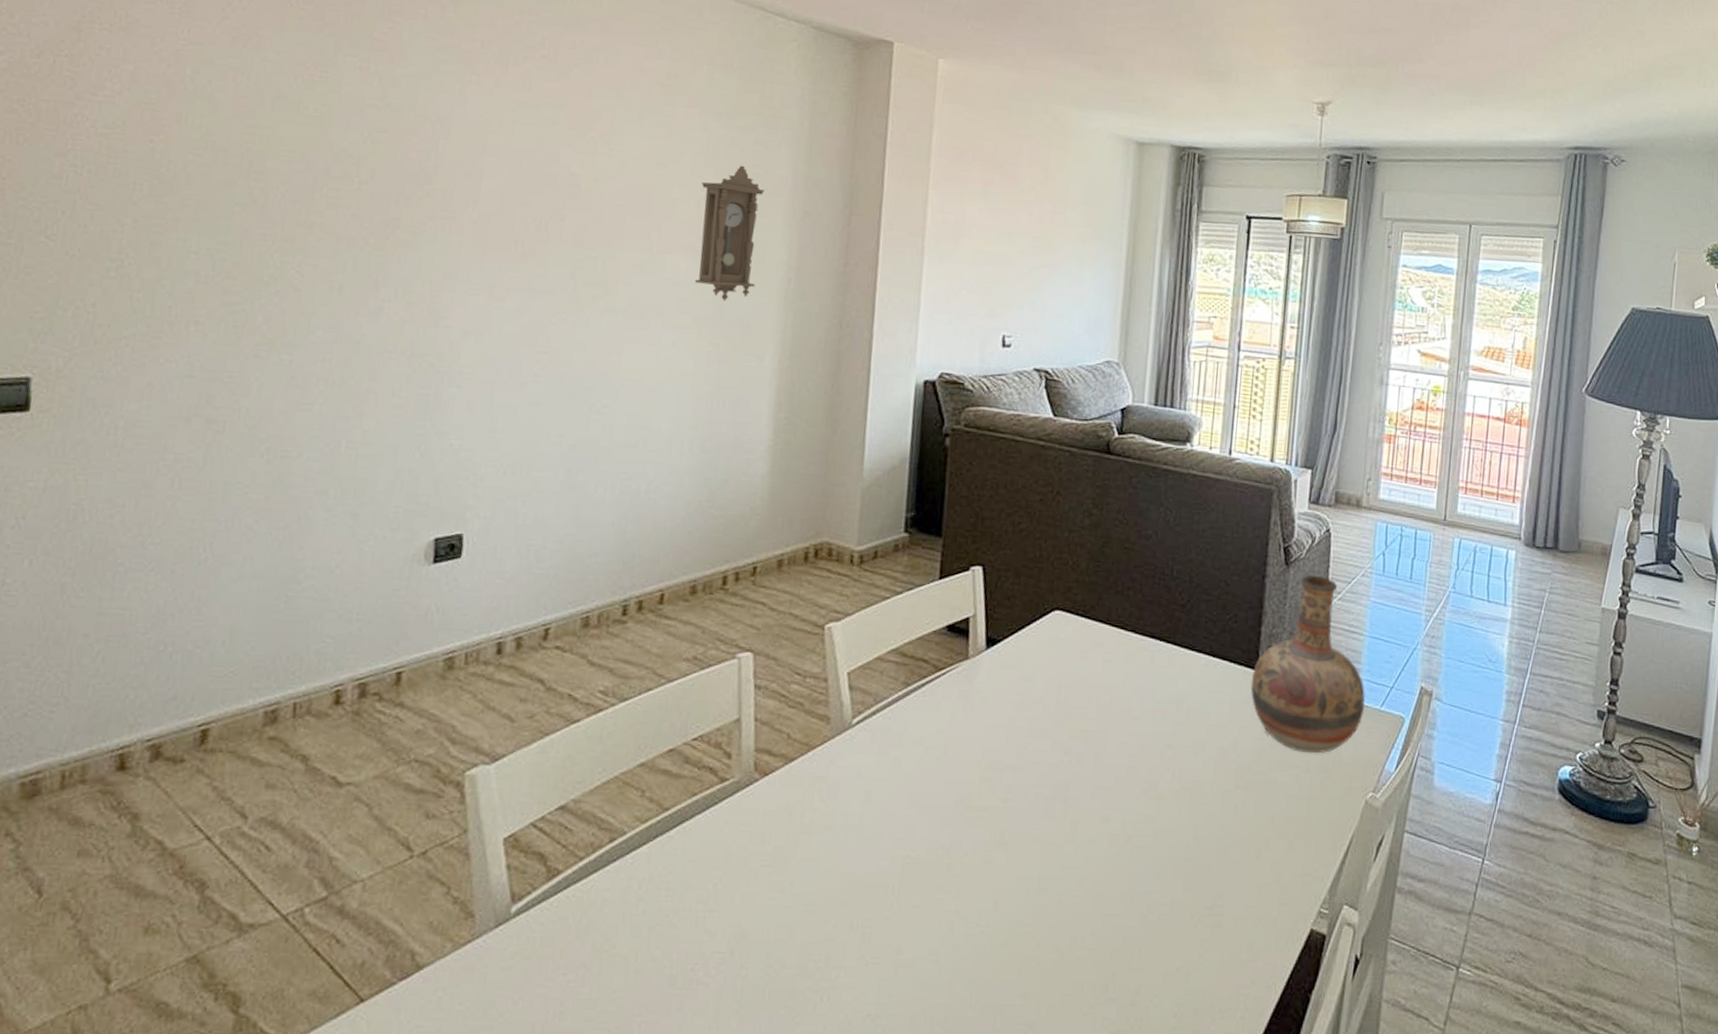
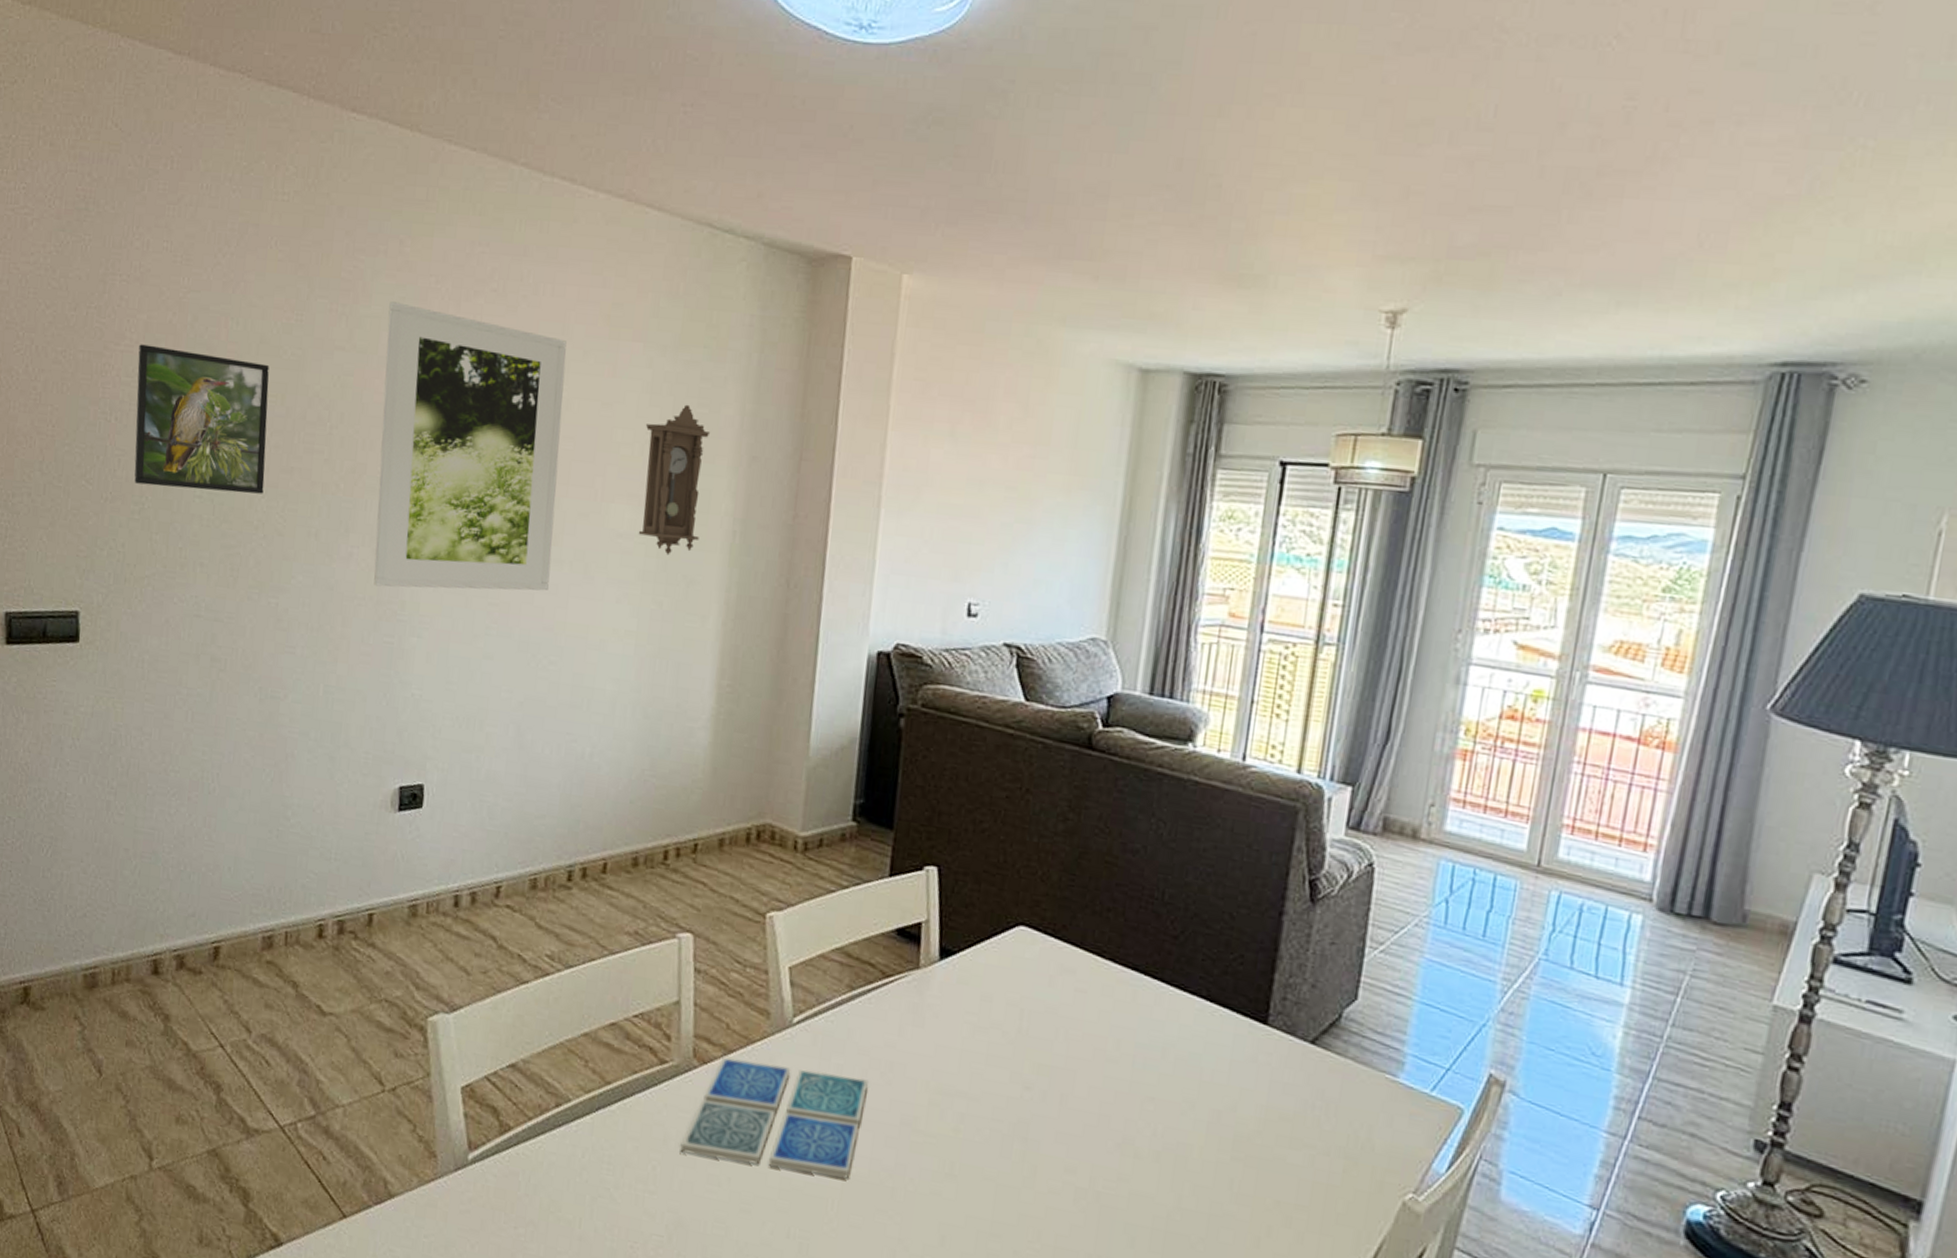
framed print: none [111,95,287,250] -> present [134,344,269,494]
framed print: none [407,63,621,340] -> present [373,301,567,591]
drink coaster: none [741,765,924,866] -> present [680,1057,868,1180]
vase: present [1250,575,1365,754] -> none [1257,917,1411,1136]

